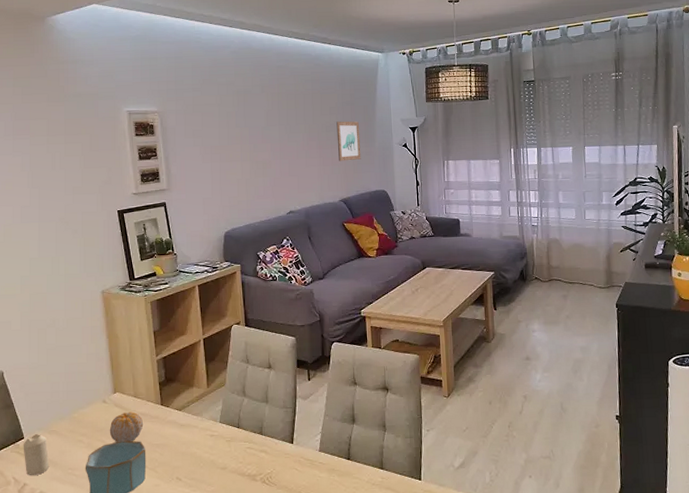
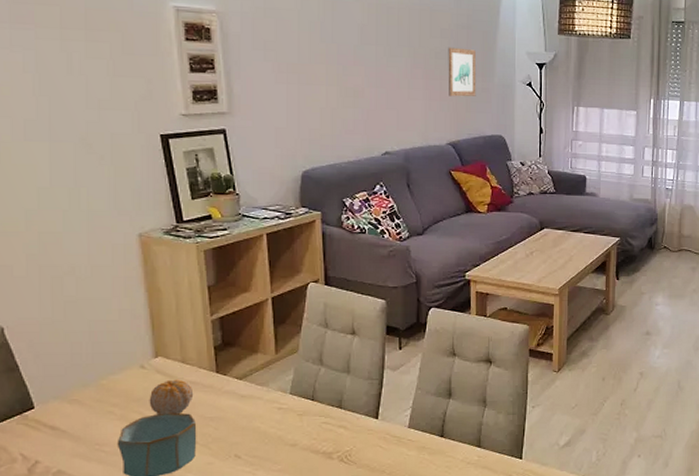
candle: present [23,434,50,476] -> none [33,403,70,453]

